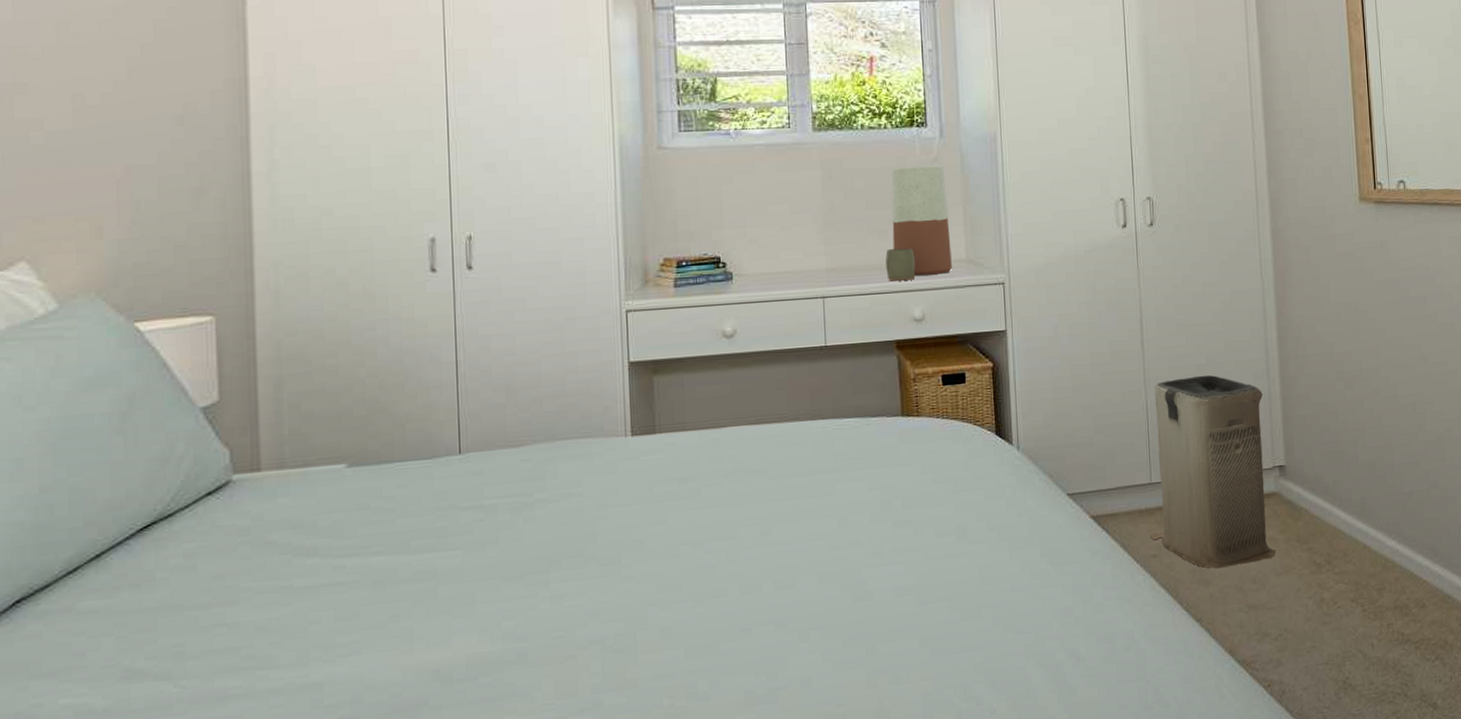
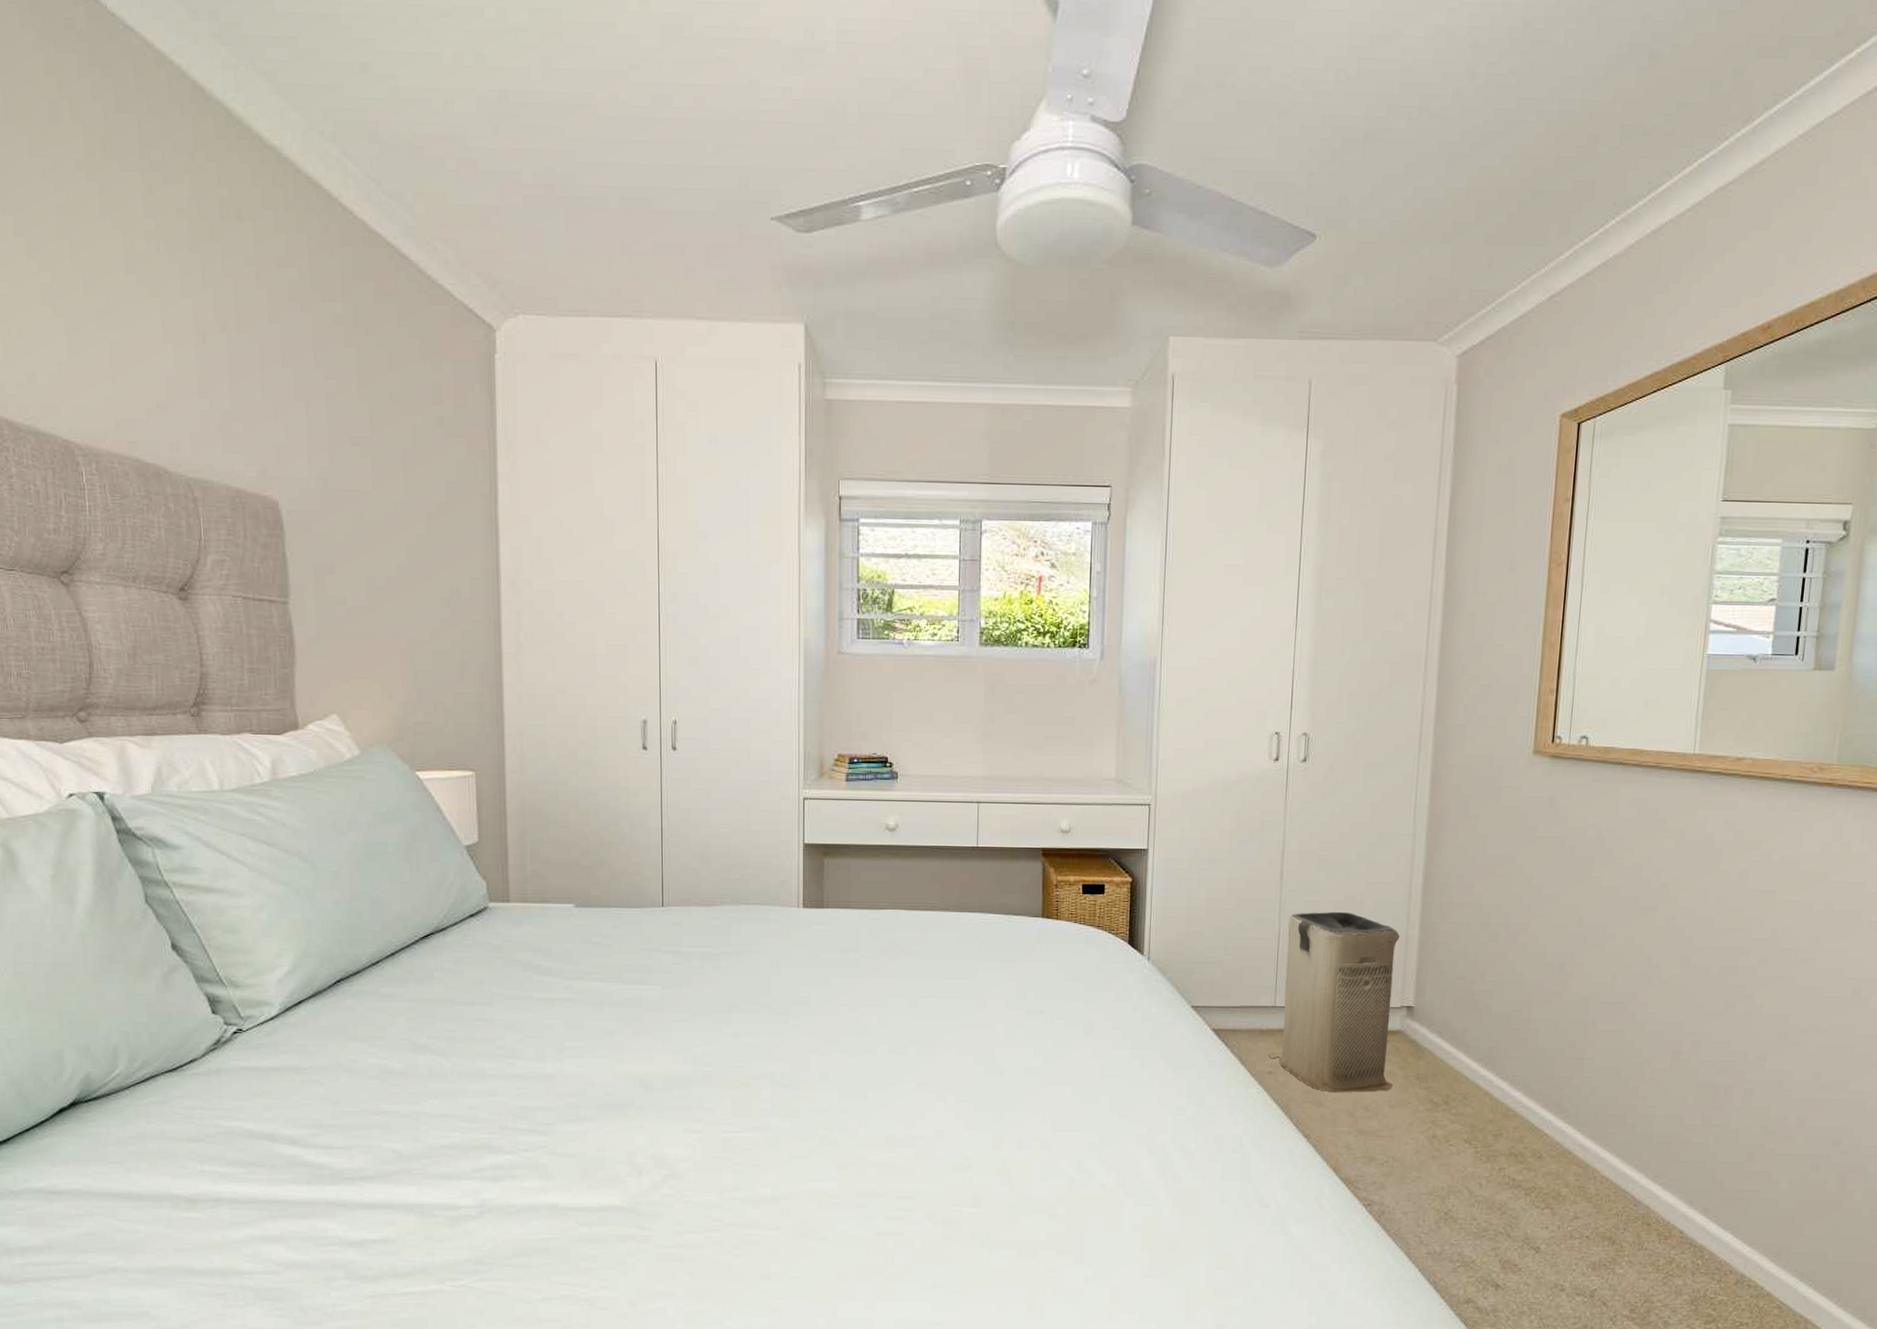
mug: present [885,248,916,281] -> none [1038,763,1068,794]
vase: present [892,166,952,276] -> none [1047,686,1102,791]

